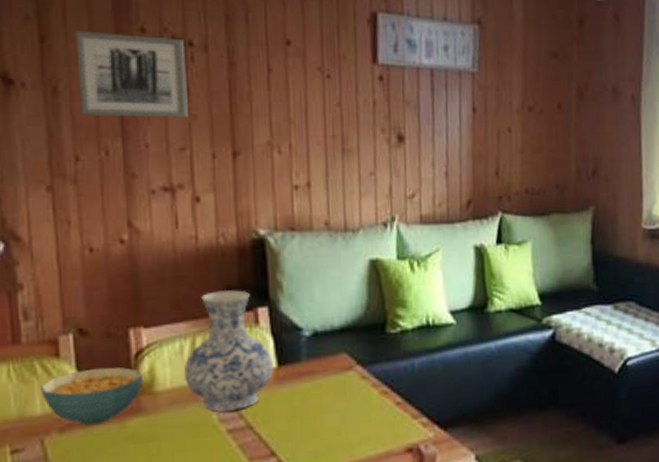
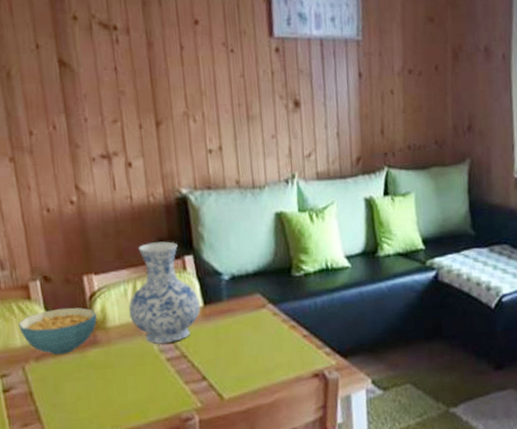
wall art: present [74,31,188,118] -> none [20,21,117,96]

